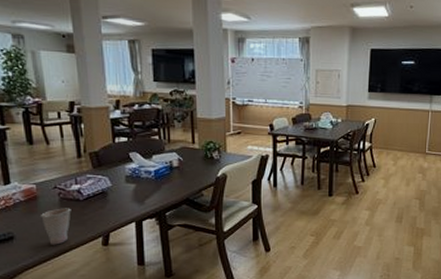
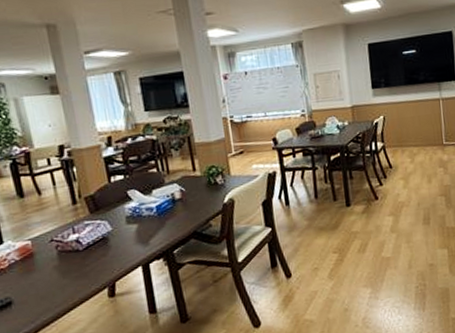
cup: present [41,208,71,245] -> none [39,261,72,305]

